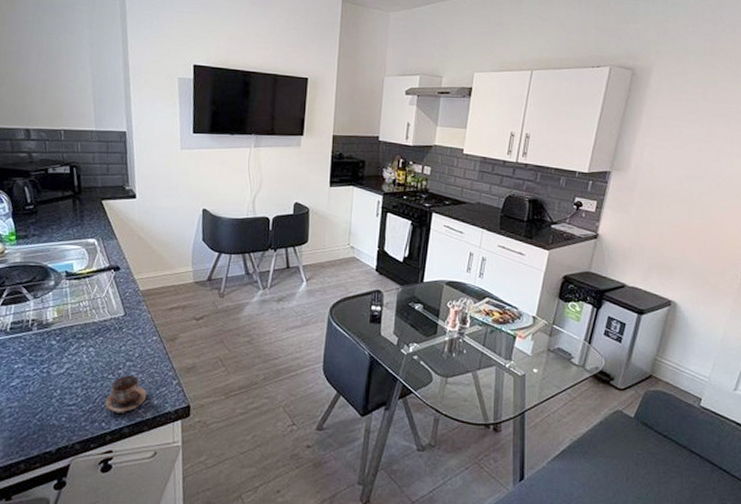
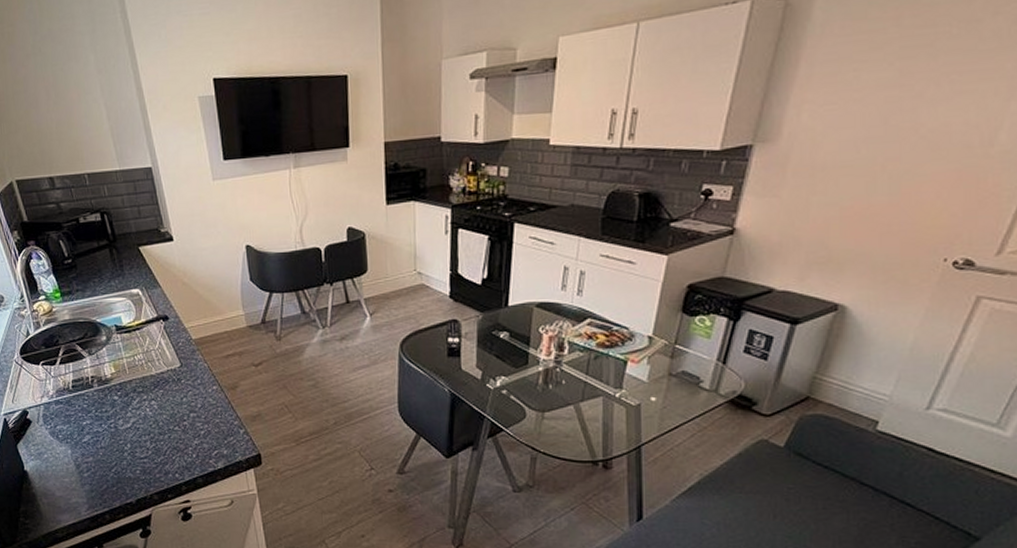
cup: present [105,375,147,413] -> none [175,426,216,464]

